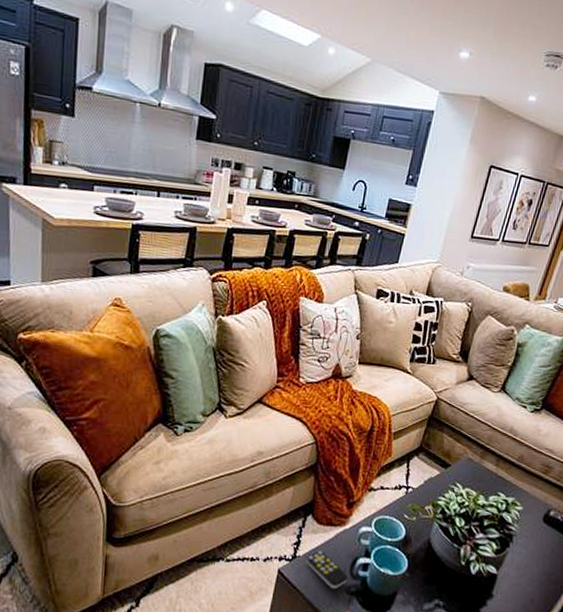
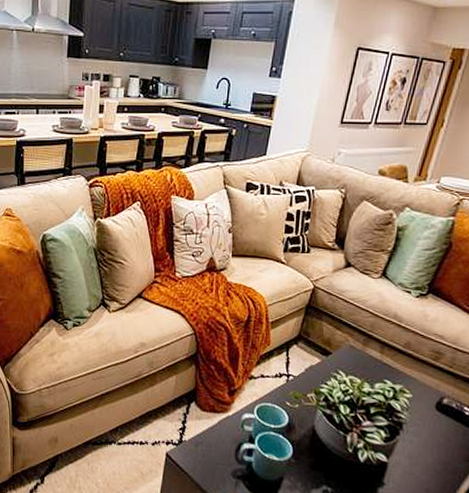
remote control: present [306,550,348,589] -> none [192,435,233,473]

